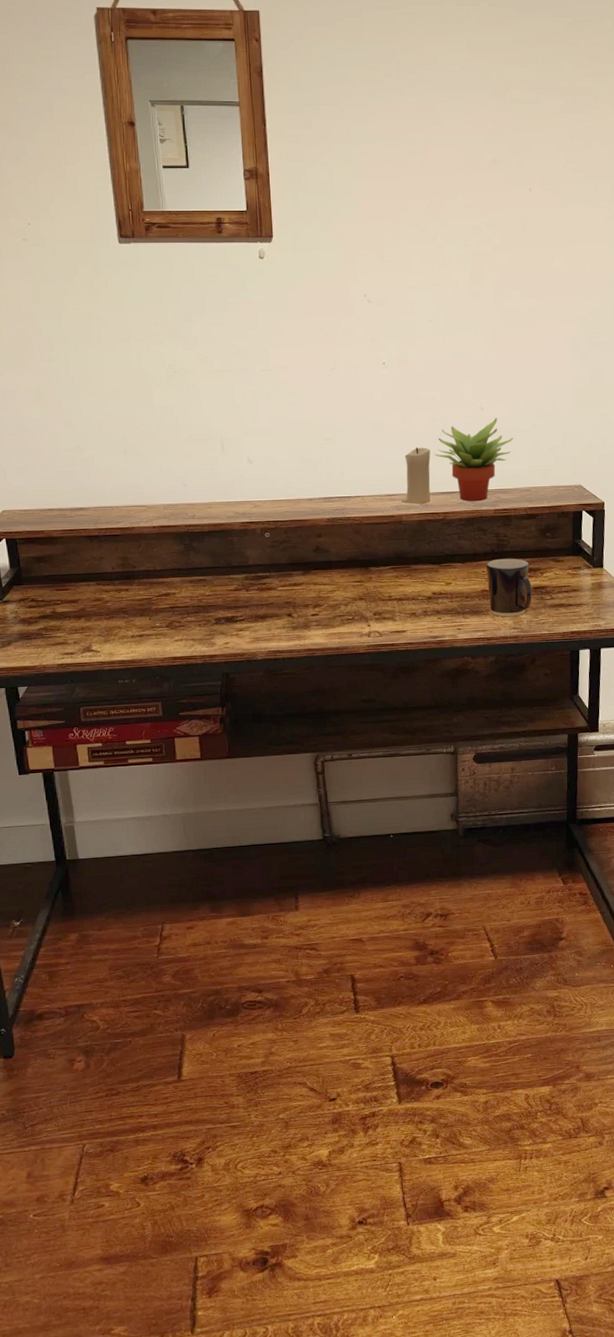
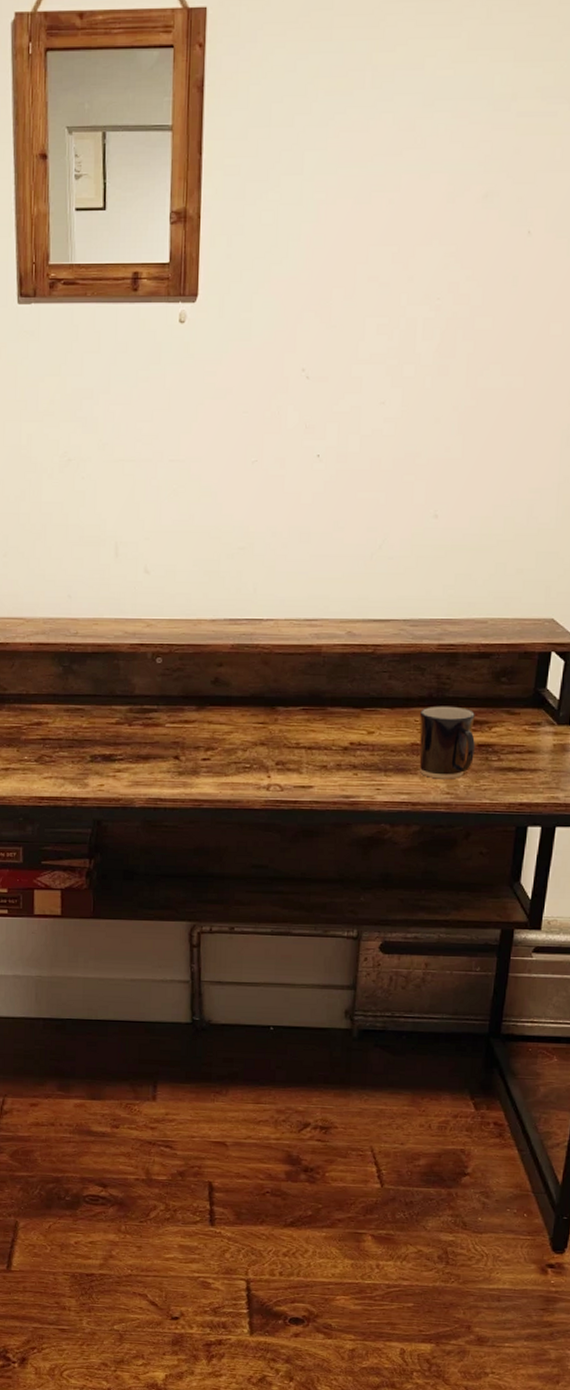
candle: present [401,447,431,504] -> none [323,562,365,633]
succulent plant: present [435,418,513,502] -> none [370,529,472,634]

